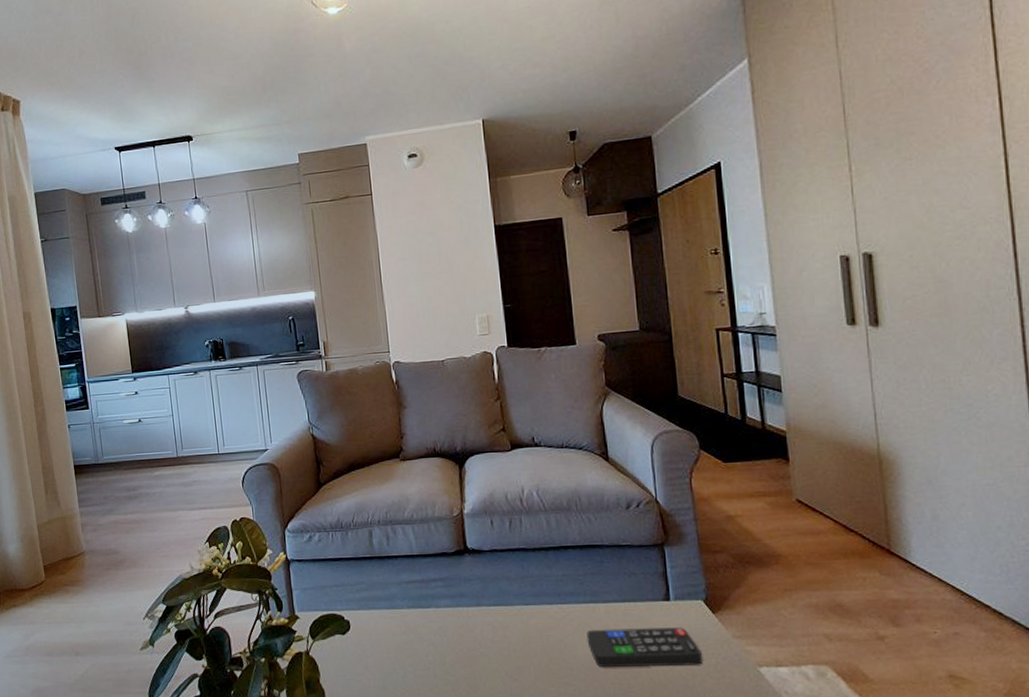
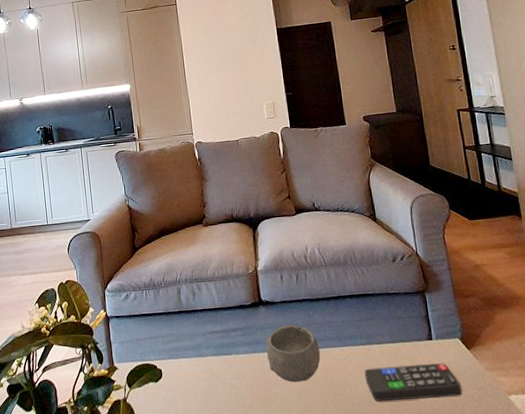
bowl: none [470,577,536,642] -> present [265,324,321,383]

